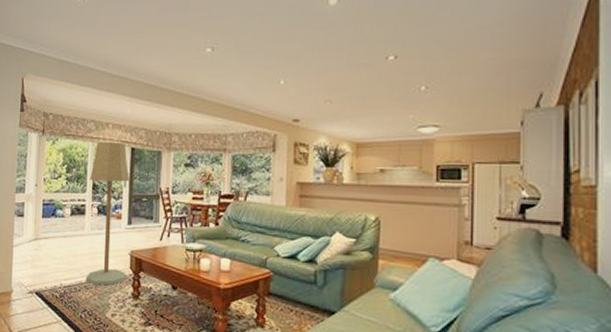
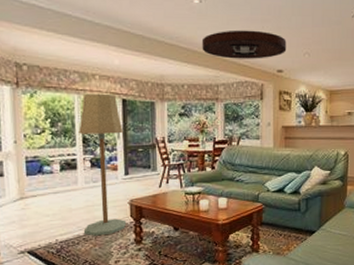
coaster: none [211,77,305,108] -> present [201,30,287,59]

